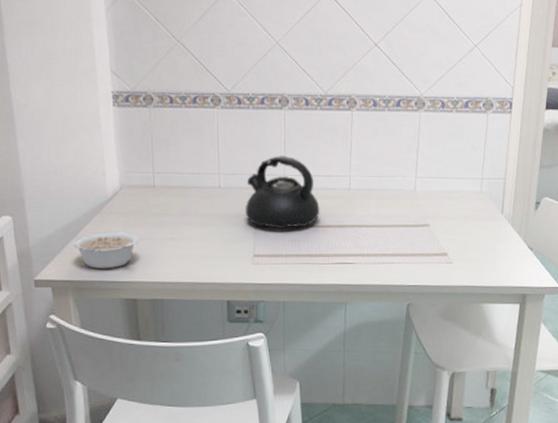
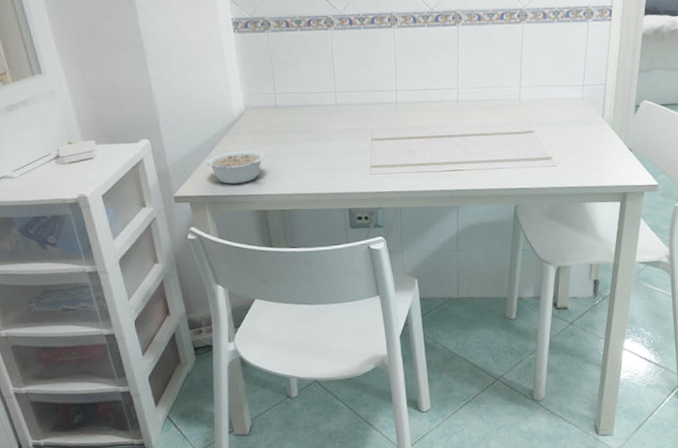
teapot: present [245,155,320,230] -> none [361,71,431,142]

